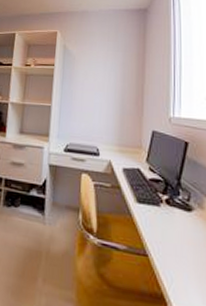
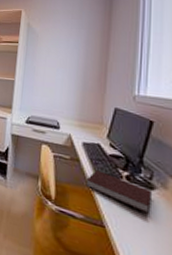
notebook: none [127,196,190,237] -> present [85,170,151,214]

